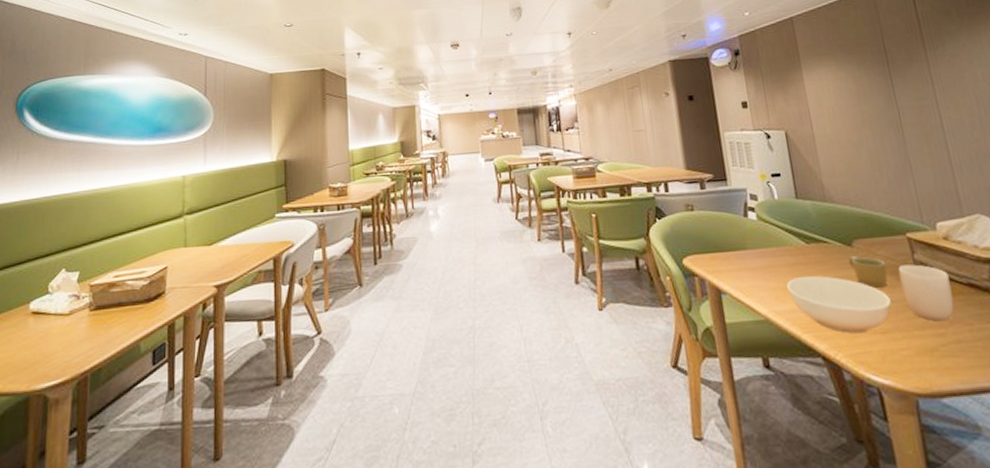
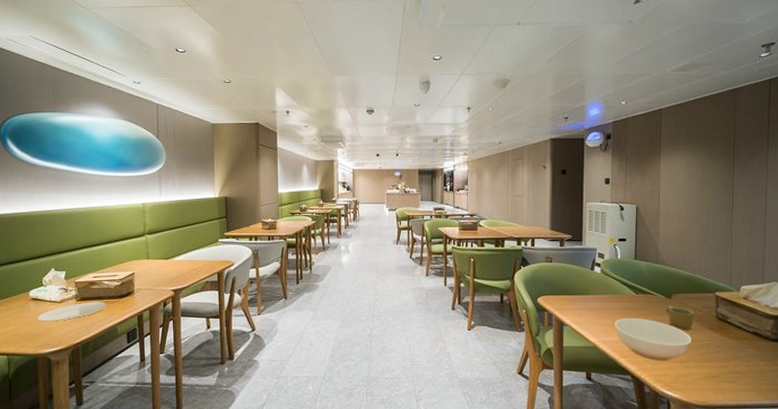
plate: none [36,309,129,344] -> present [37,302,107,322]
cup: present [898,264,954,322] -> none [702,315,741,357]

